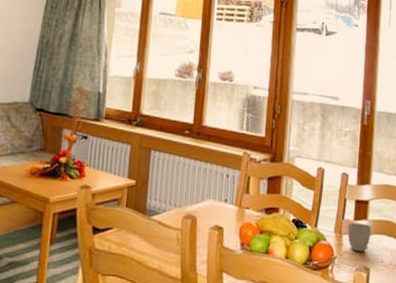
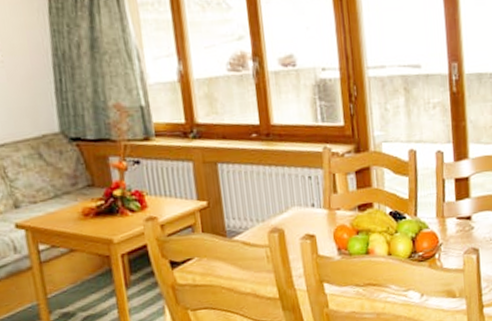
mug: present [347,223,372,251] -> none [450,202,476,234]

